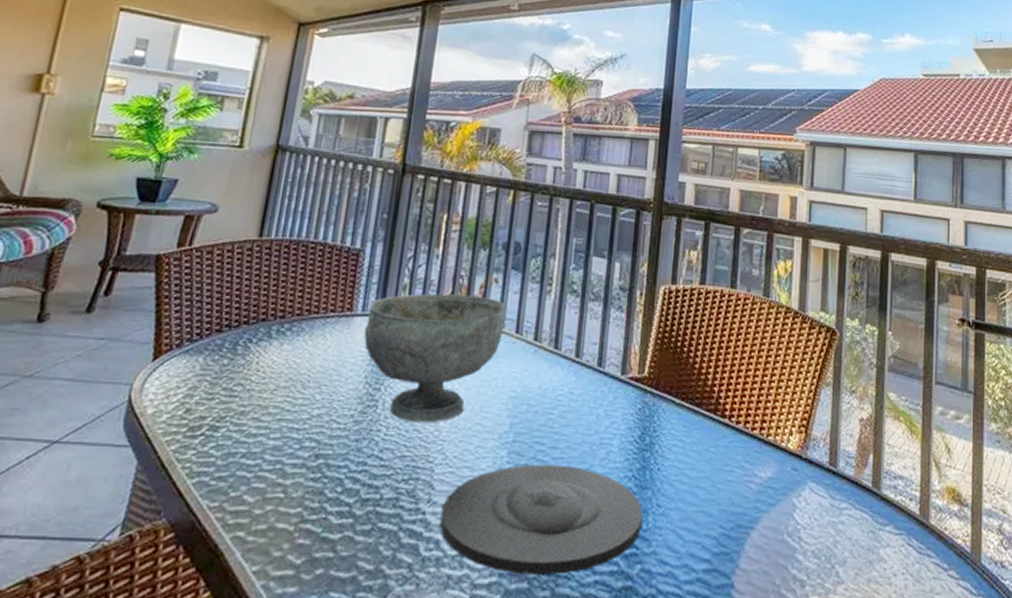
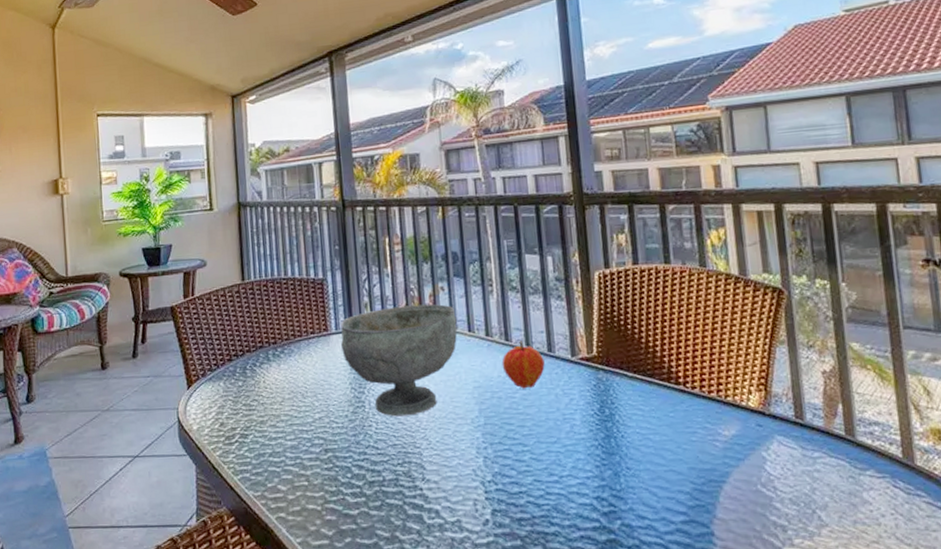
plate: present [440,464,643,575] -> none [435,440,616,534]
fruit: none [545,350,592,406] -> present [502,340,545,389]

